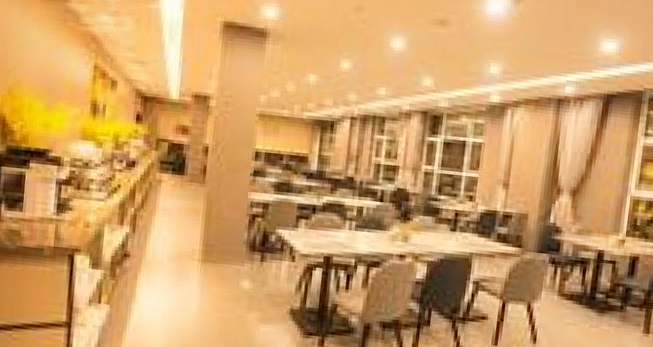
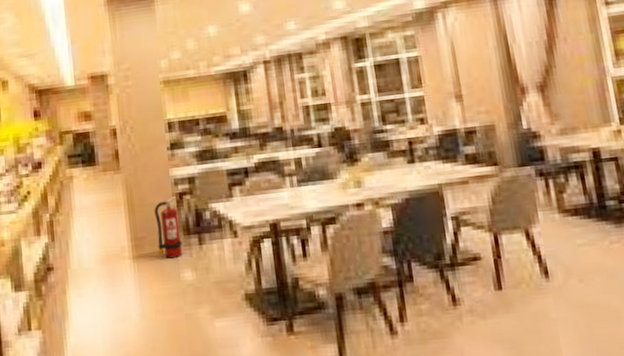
fire extinguisher: none [224,216,249,268] -> present [154,196,182,259]

